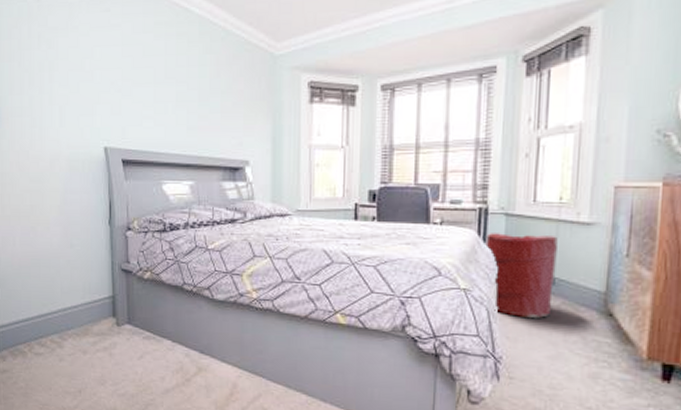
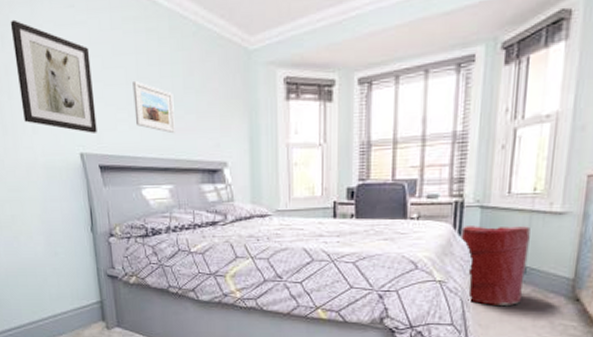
wall art: none [48,21,123,128] -> present [10,19,97,133]
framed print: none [160,80,199,132] -> present [133,80,175,134]

